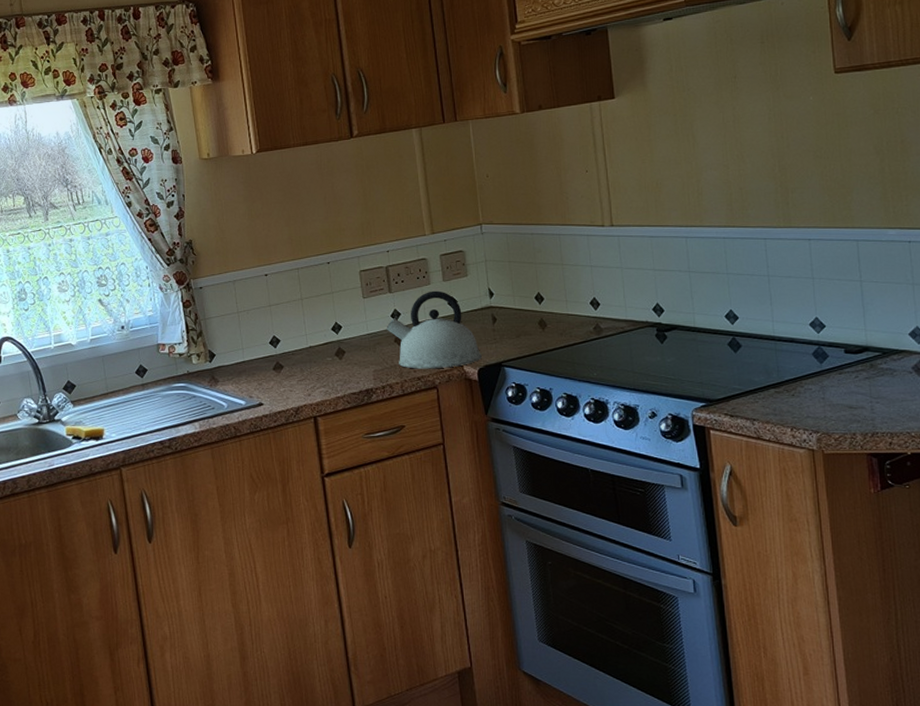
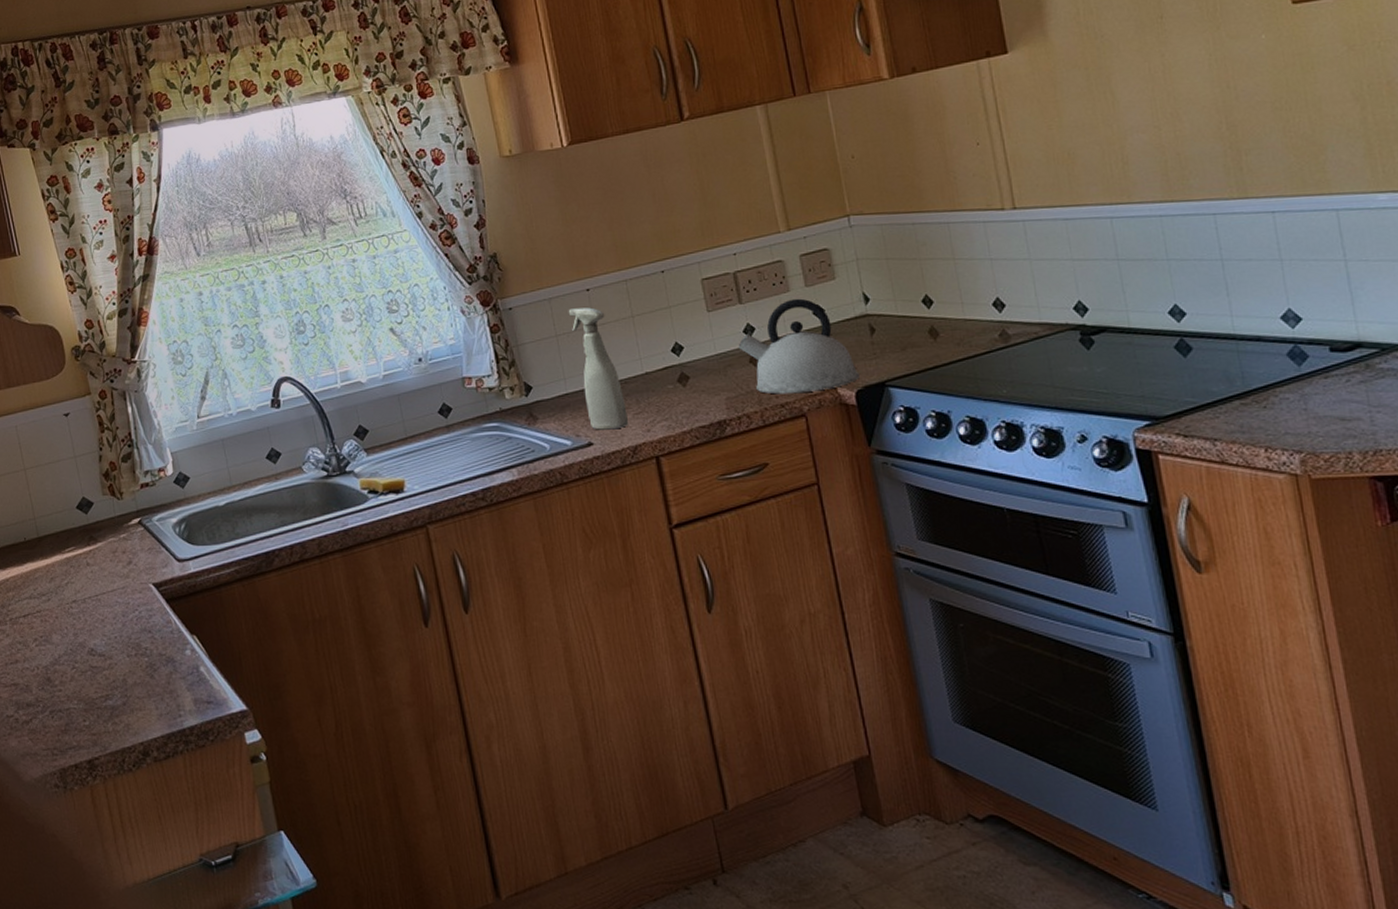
spray bottle: none [249,290,294,393] -> present [568,307,629,430]

